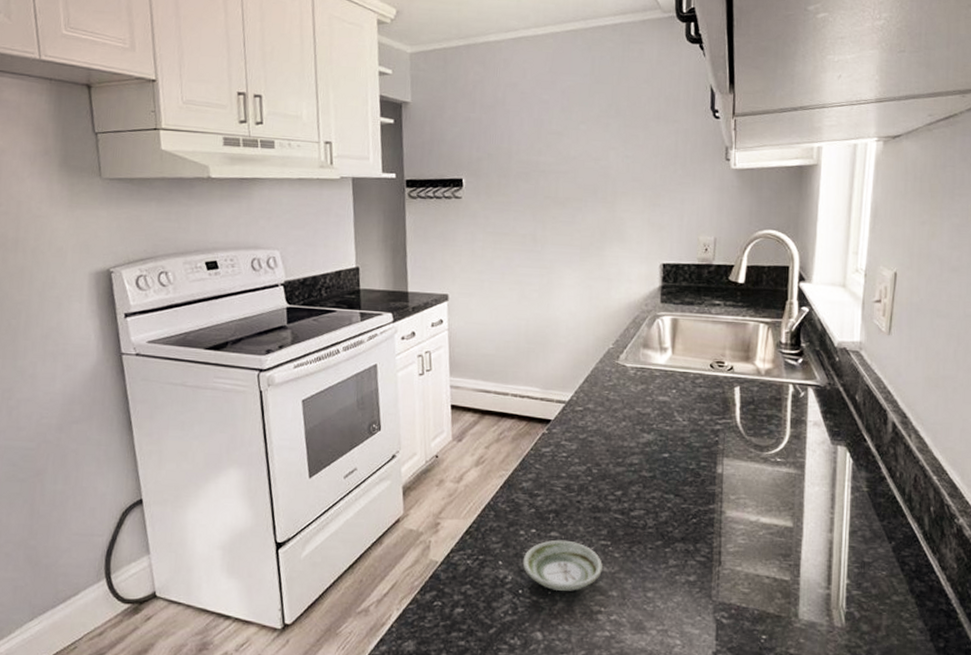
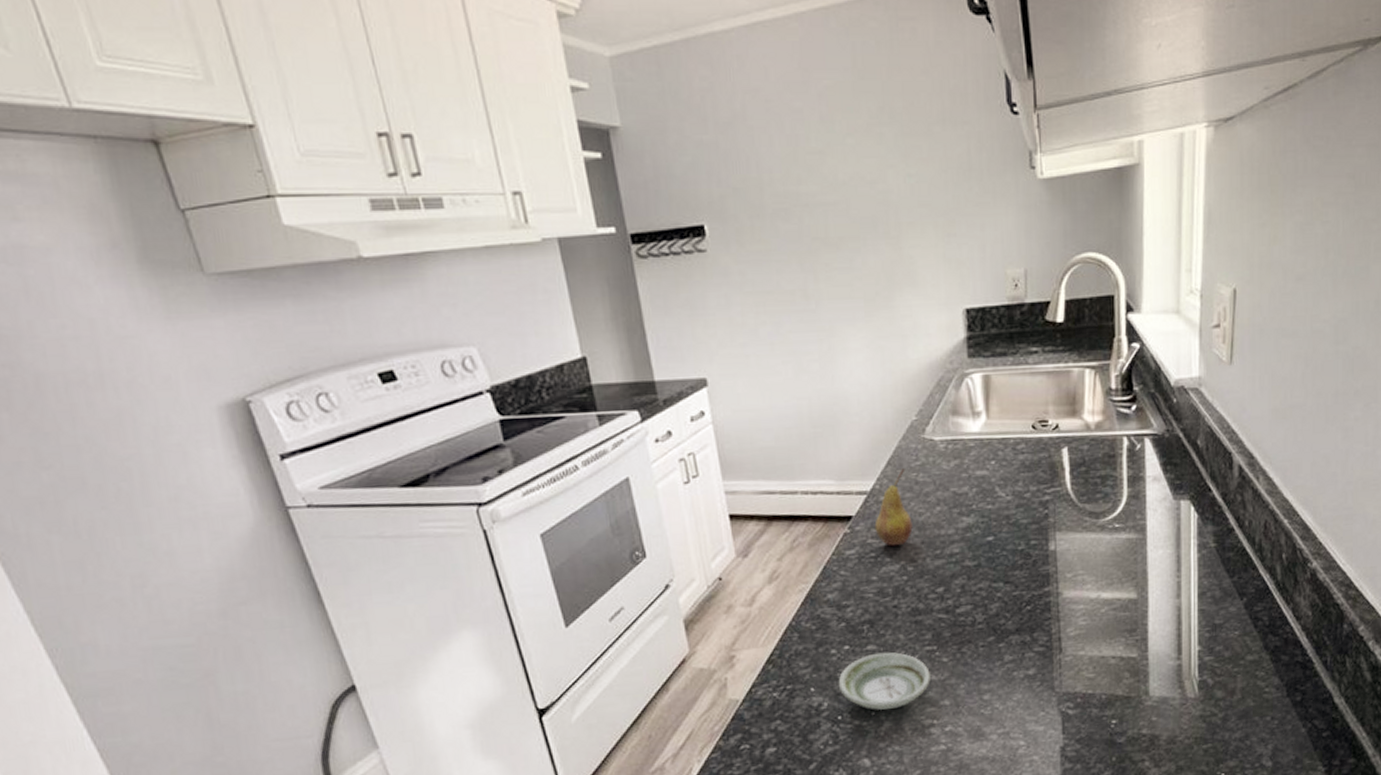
fruit: none [568,386,601,450] -> present [874,468,913,546]

